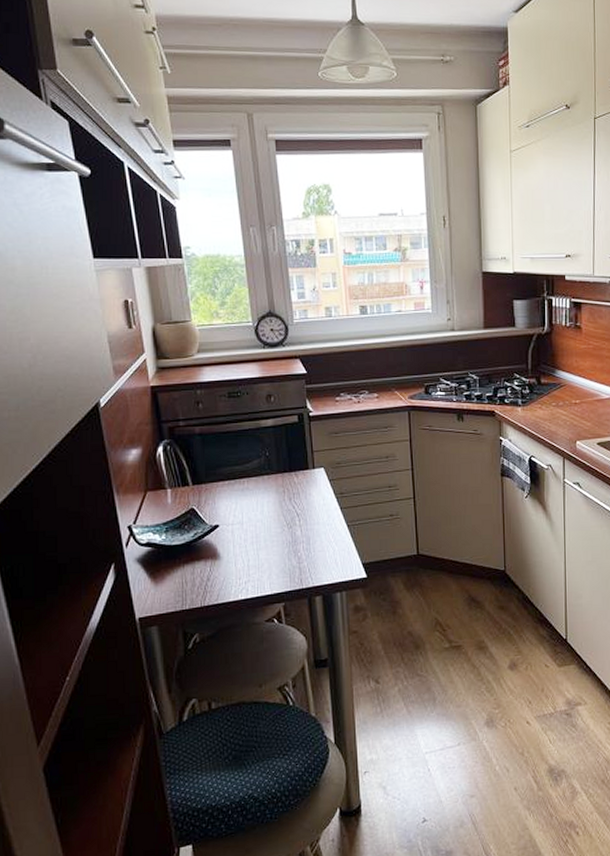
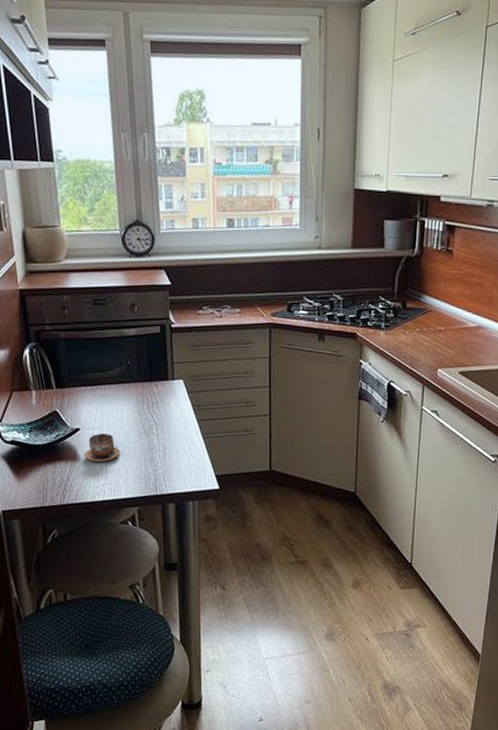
cup: none [225,528,263,559] -> present [84,433,121,462]

